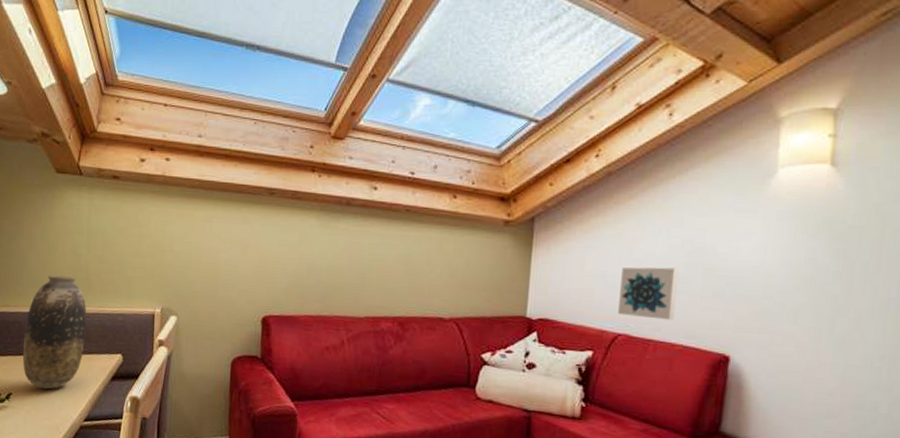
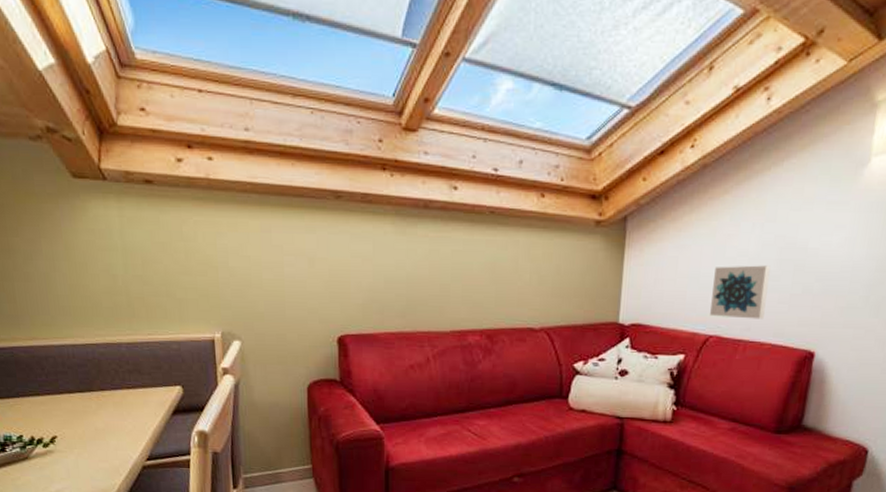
vase: present [22,275,87,390] -> none [60,301,136,429]

